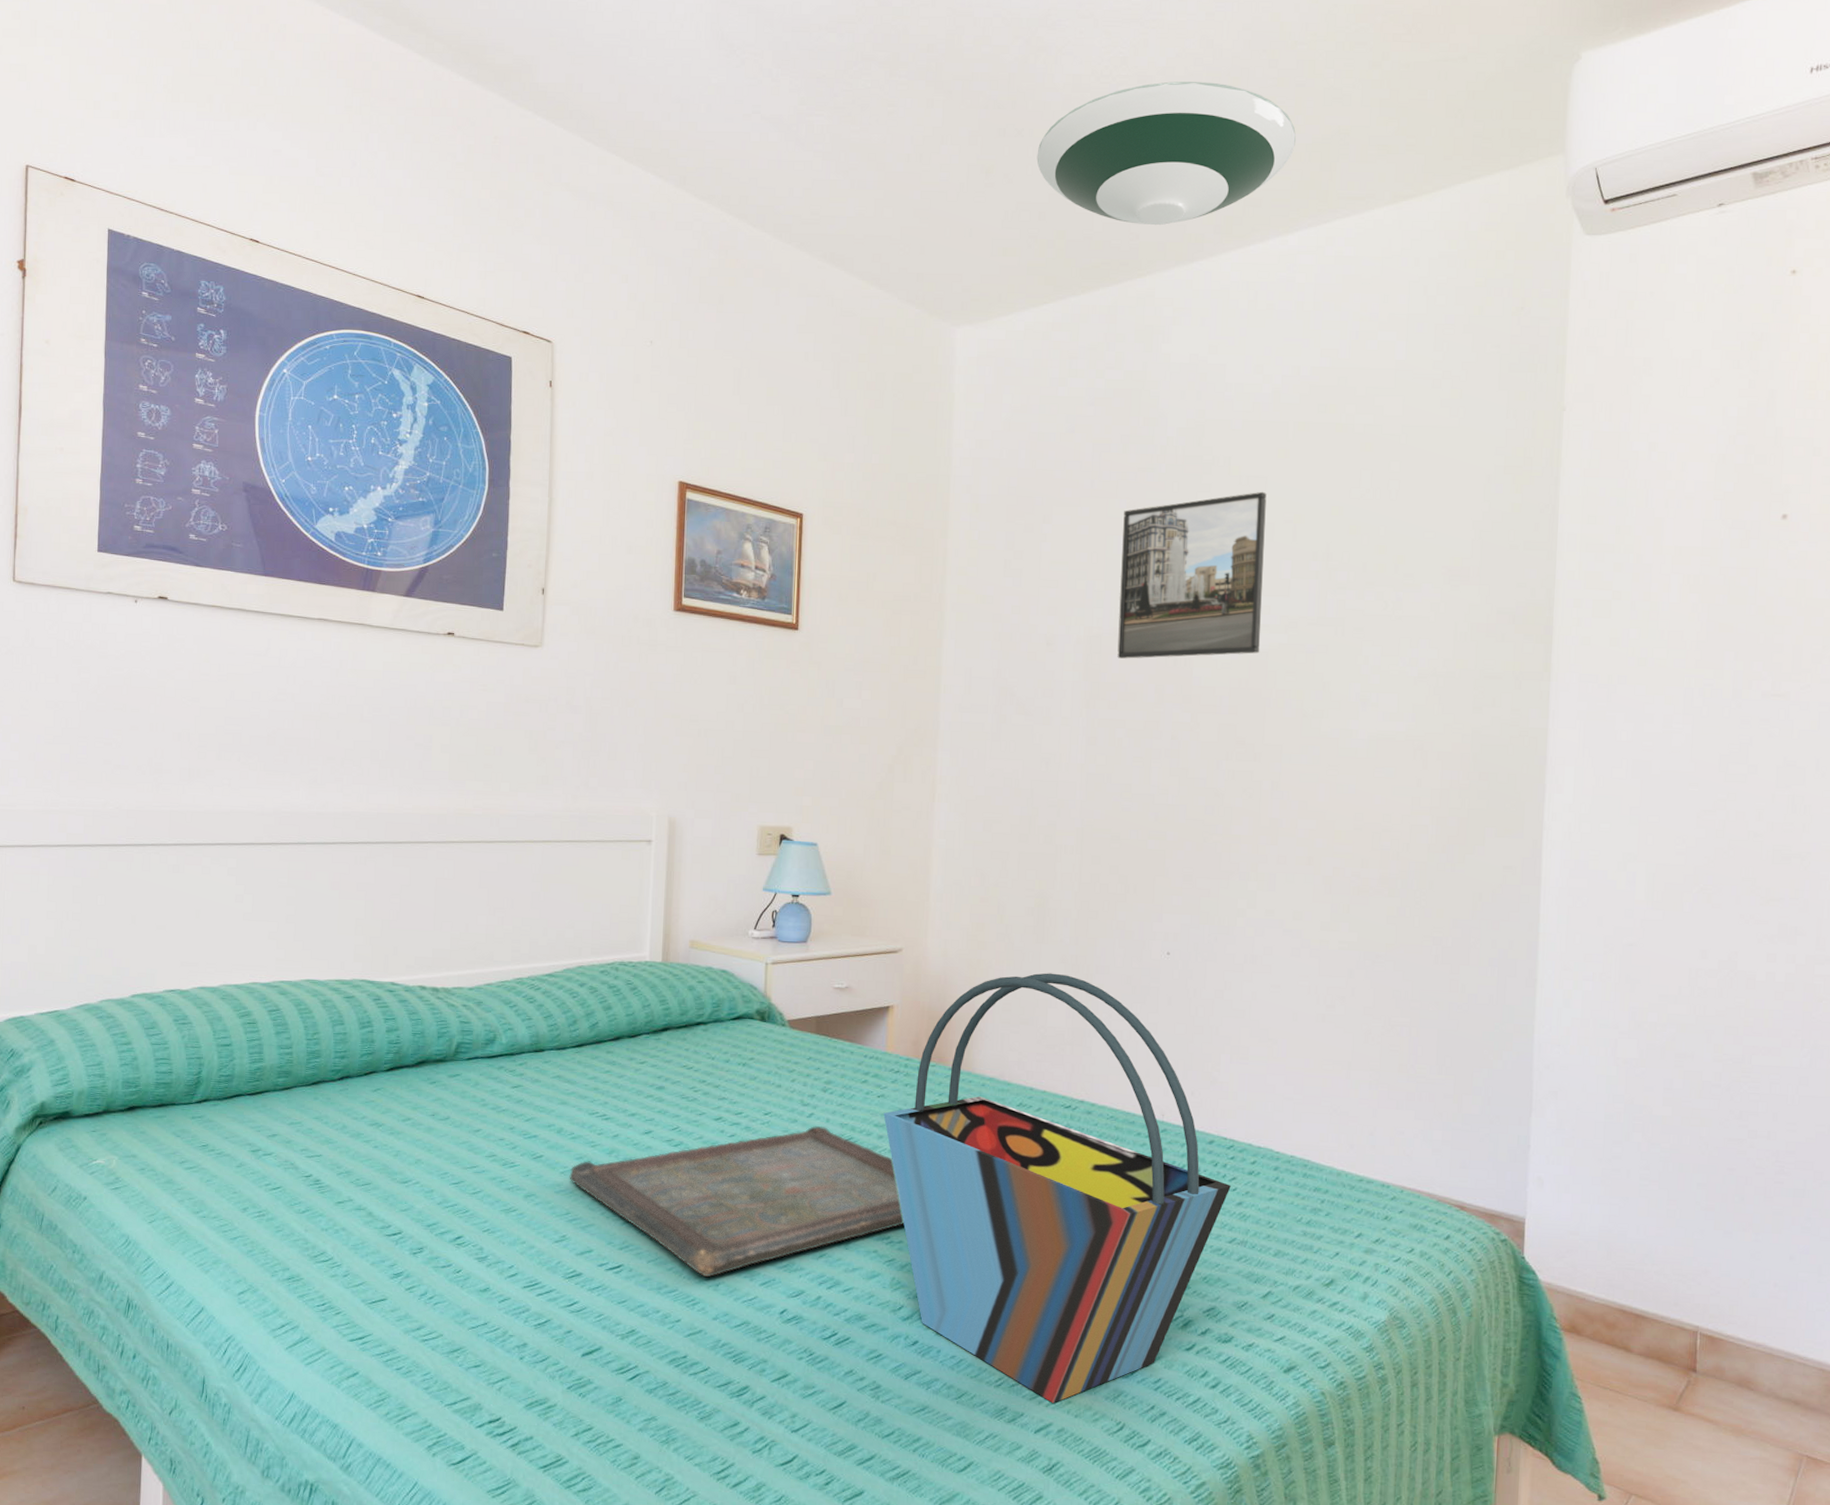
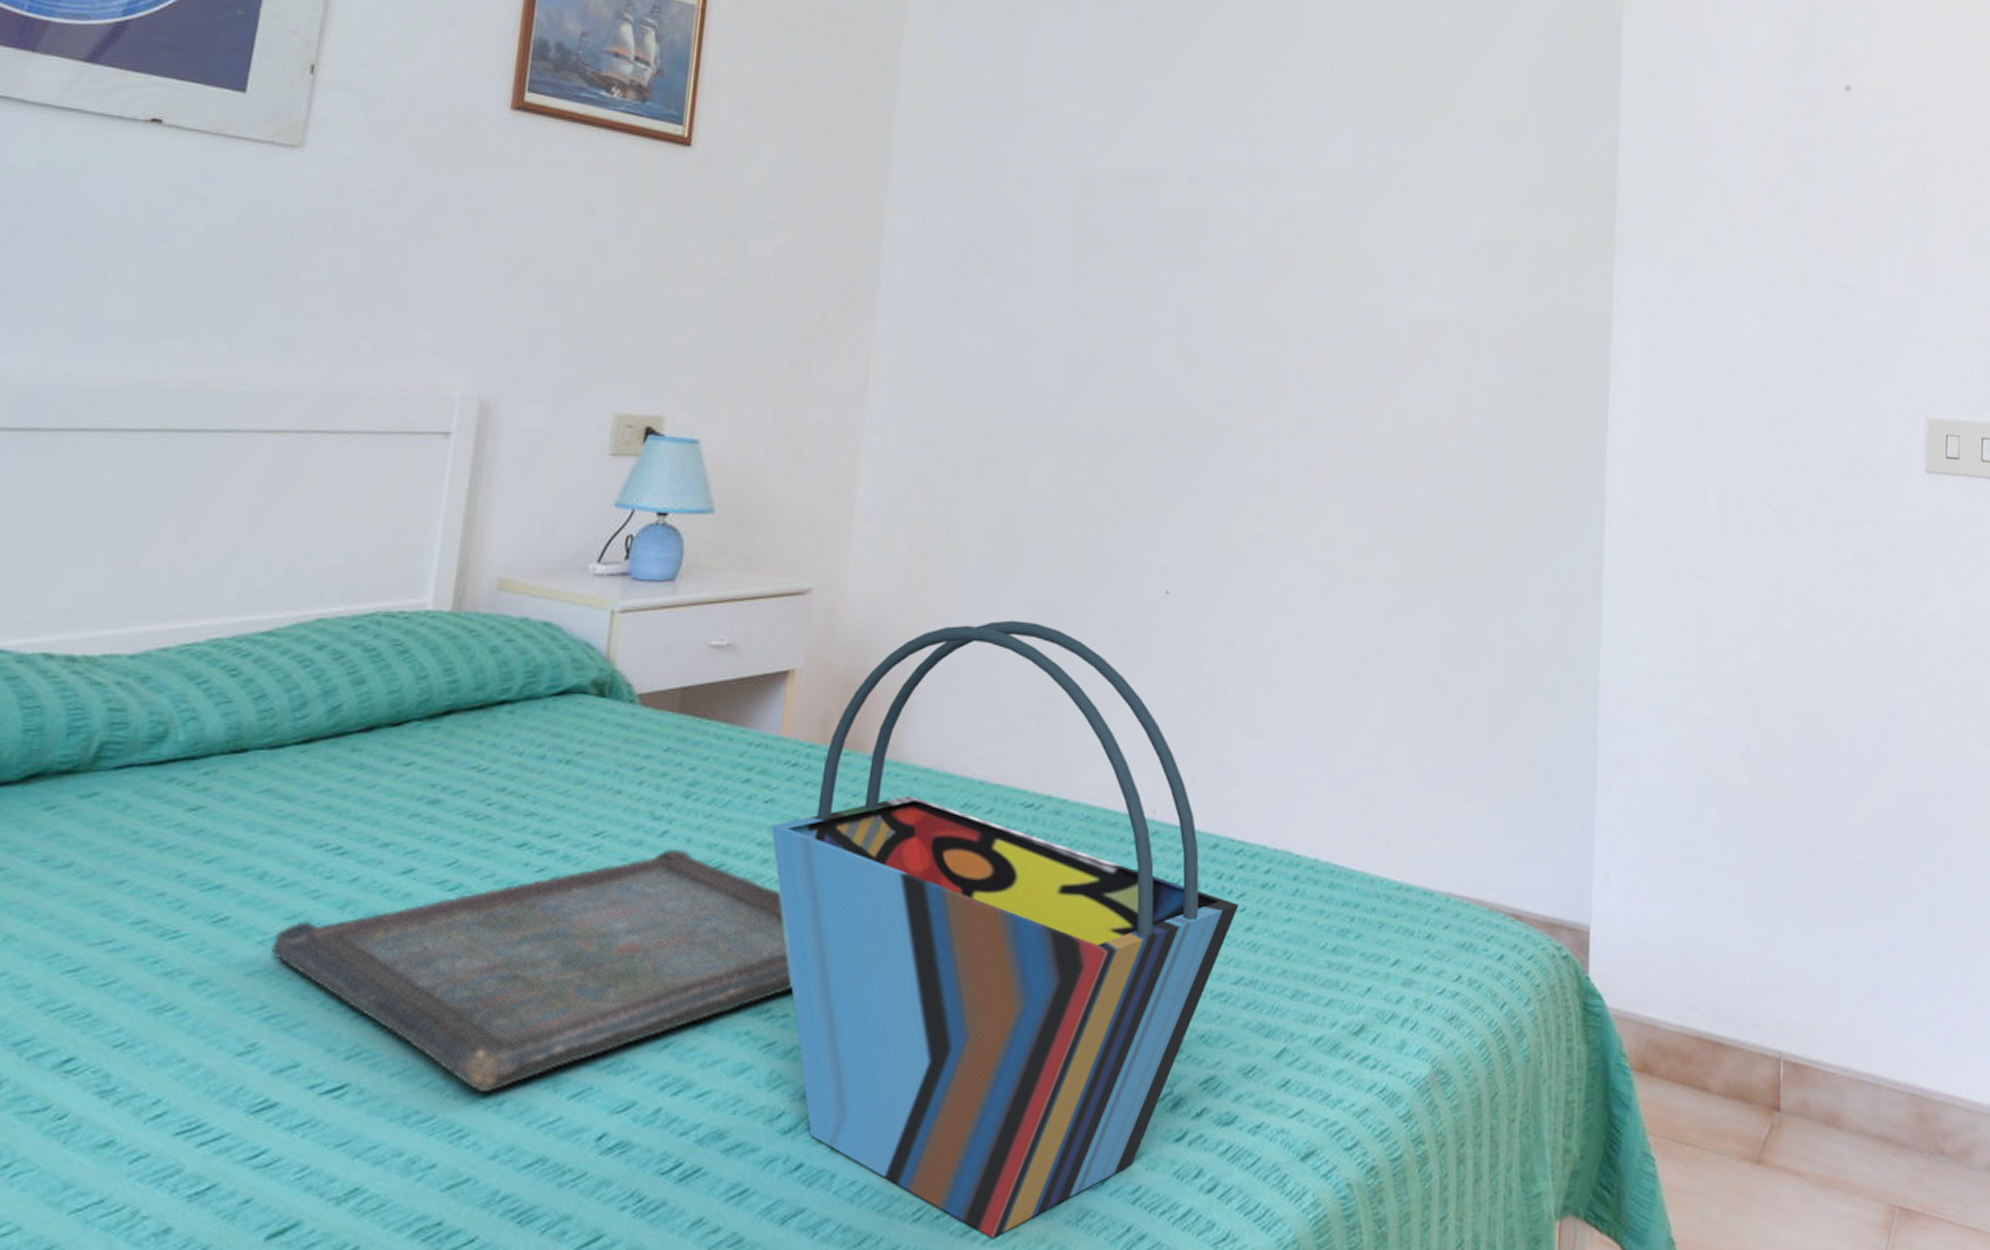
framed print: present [1117,491,1267,659] -> none [1115,13,1300,210]

